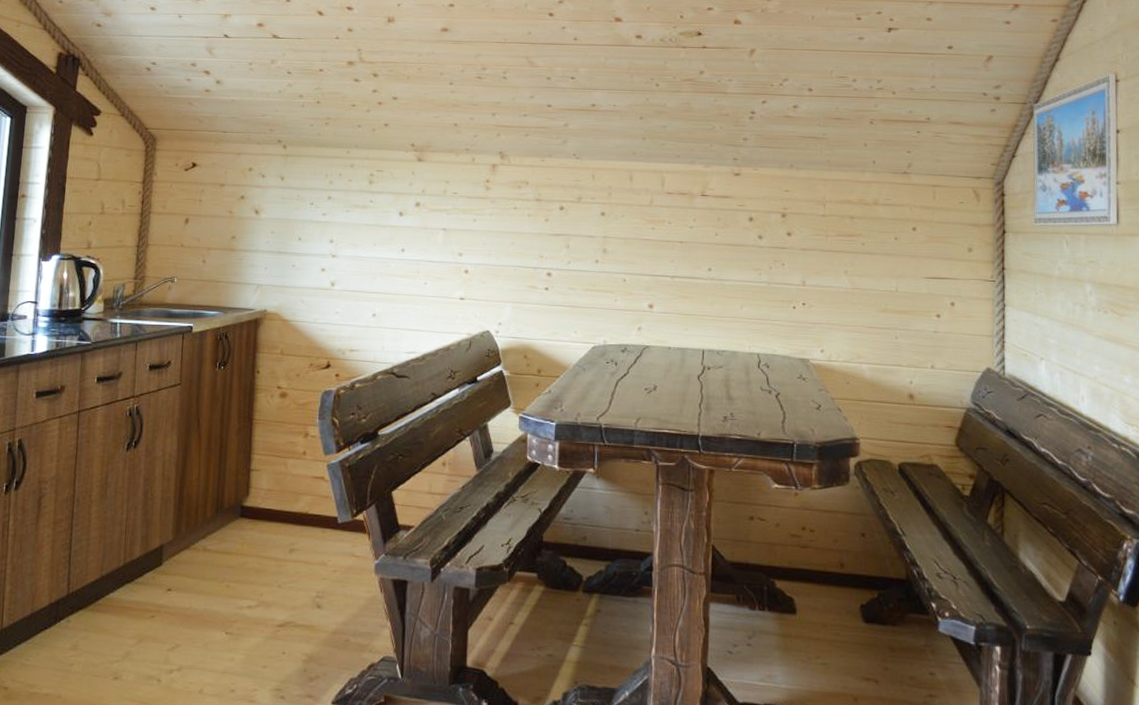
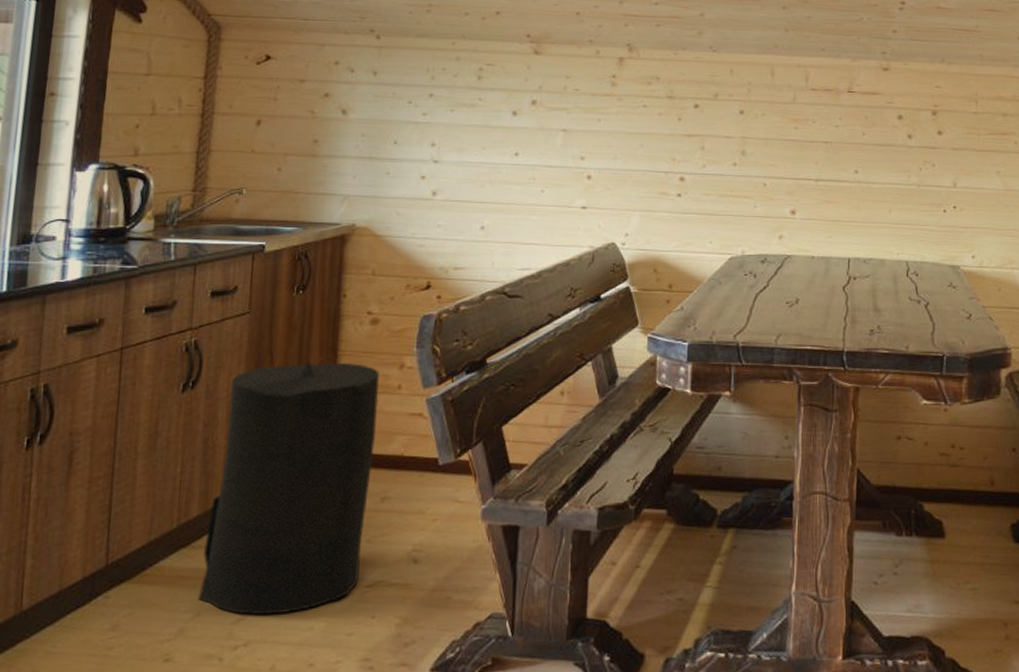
trash can: none [140,426,287,645] -> present [197,360,379,616]

